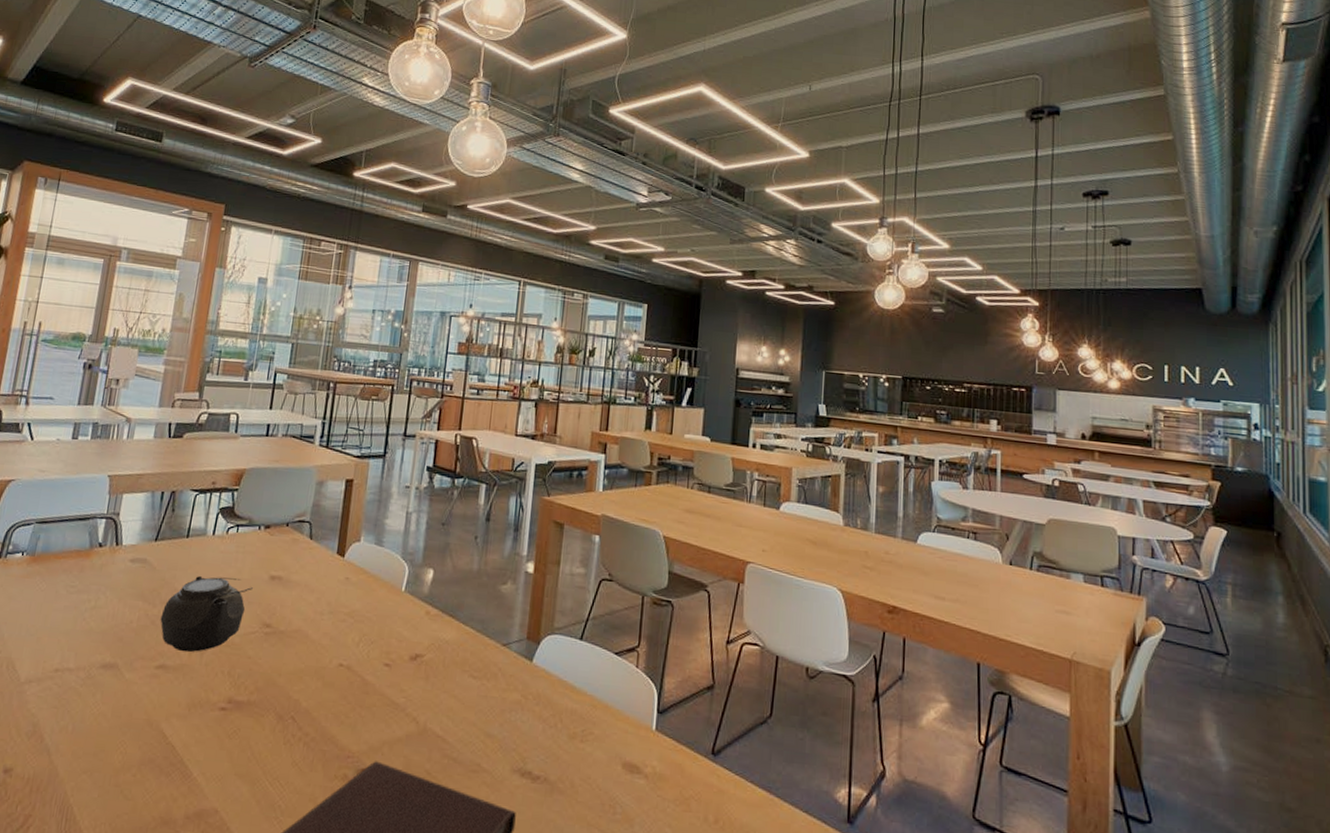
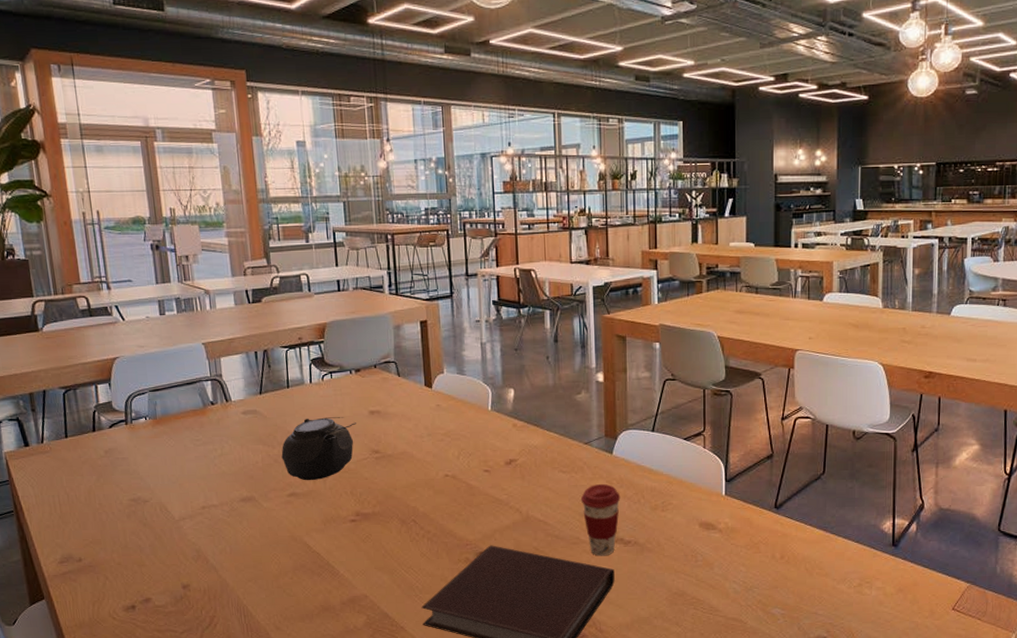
coffee cup: none [488,697,535,793] -> present [580,483,621,556]

